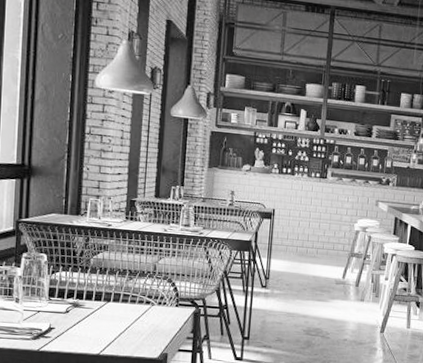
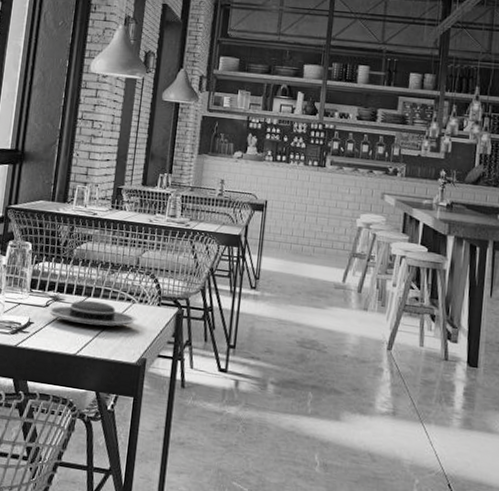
plate: none [67,305,157,327] -> present [46,300,137,326]

